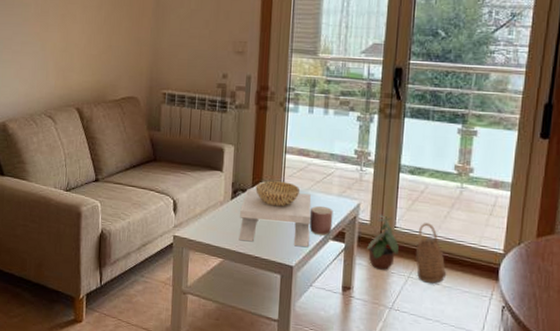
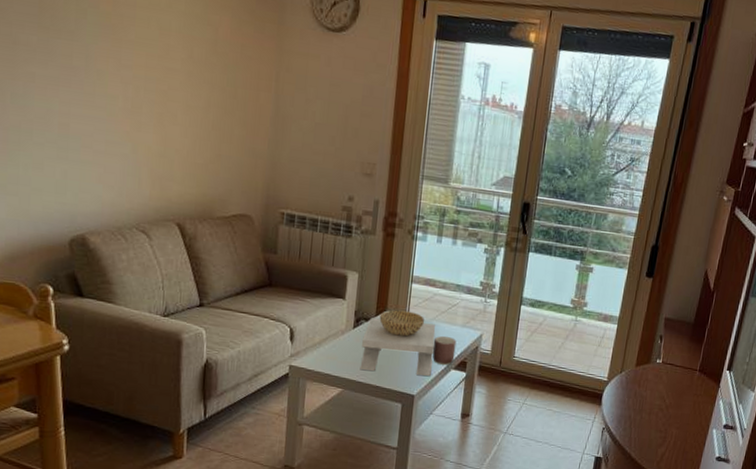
potted plant: present [366,214,399,270] -> none [485,345,517,398]
basket: present [416,223,447,284] -> none [531,353,558,409]

